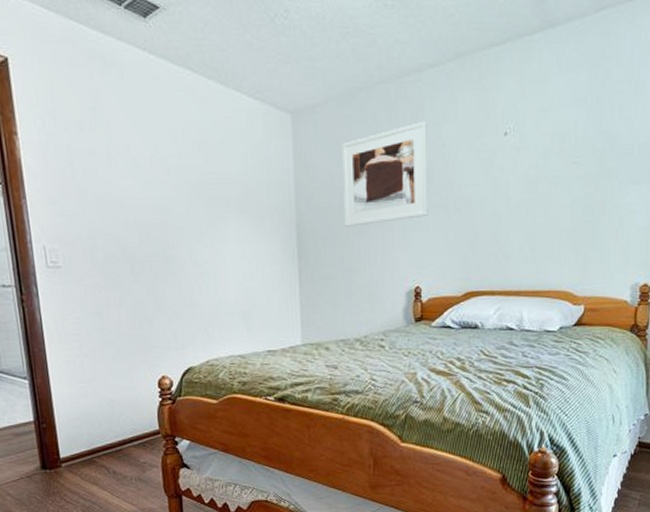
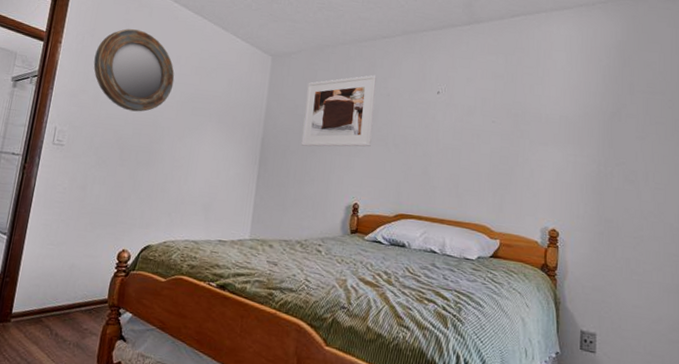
home mirror: none [64,101,175,213] -> present [93,29,175,112]

